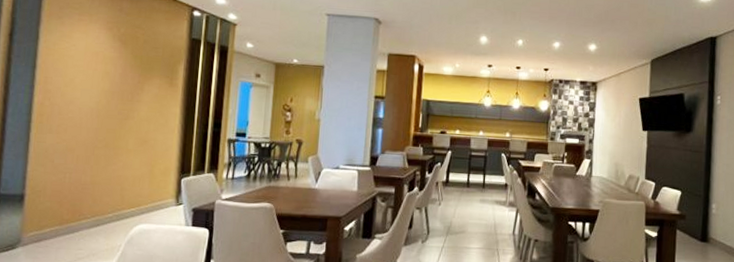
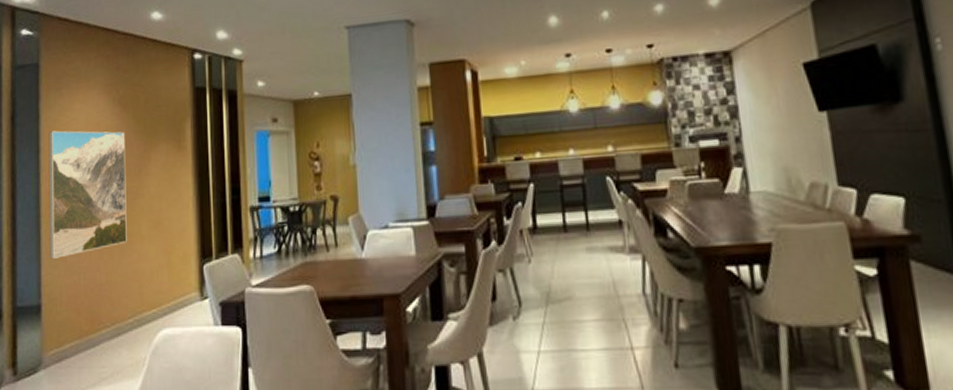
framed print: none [37,52,122,159] -> present [48,130,127,259]

